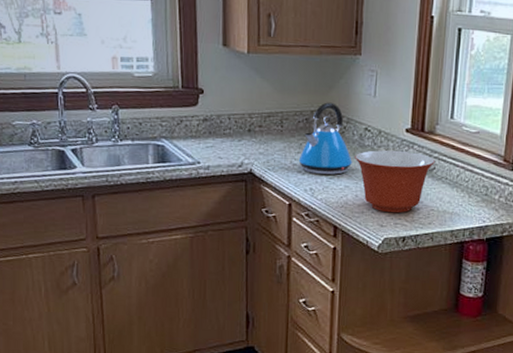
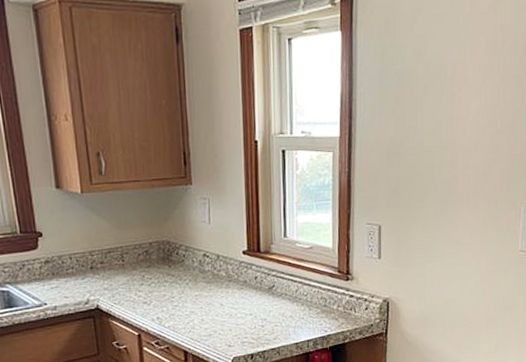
kettle: present [298,102,352,175] -> none [142,233,195,303]
mixing bowl: present [355,149,435,213] -> none [197,272,273,333]

